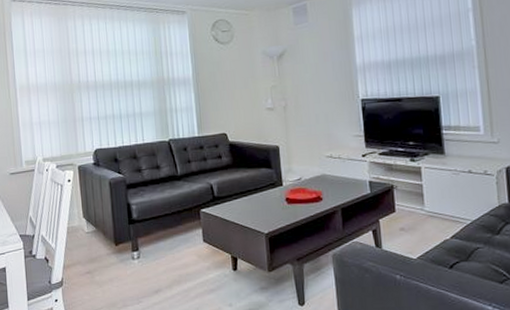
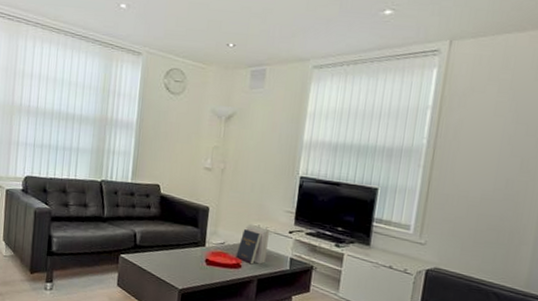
books: none [315,155,345,195] -> present [236,225,269,265]

